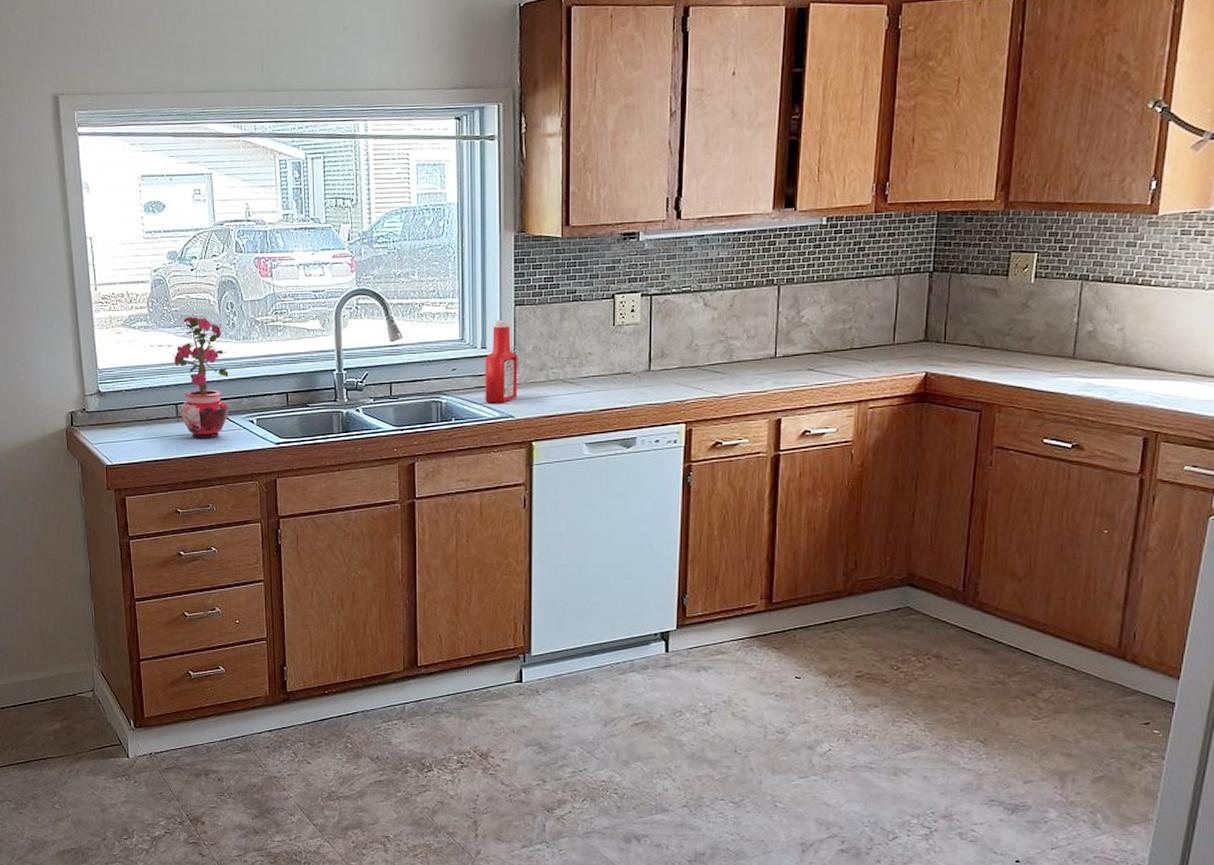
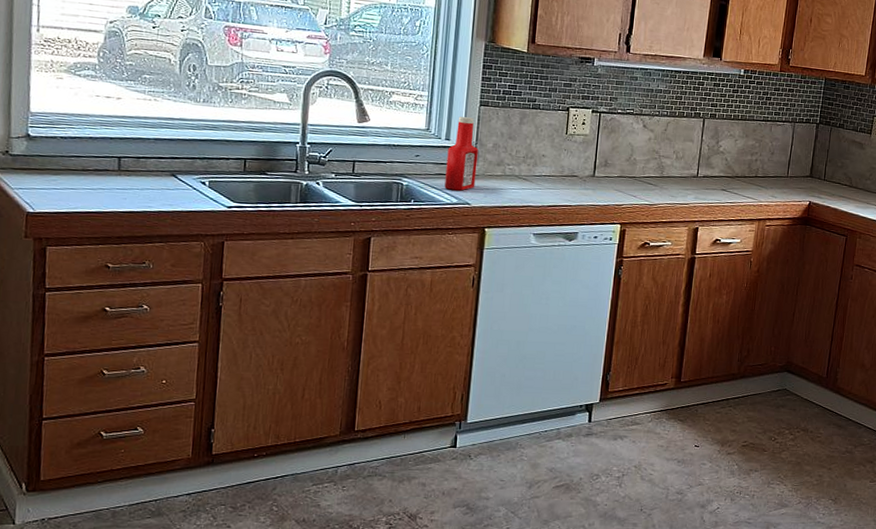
potted plant: present [173,313,229,438] -> none [122,69,184,196]

